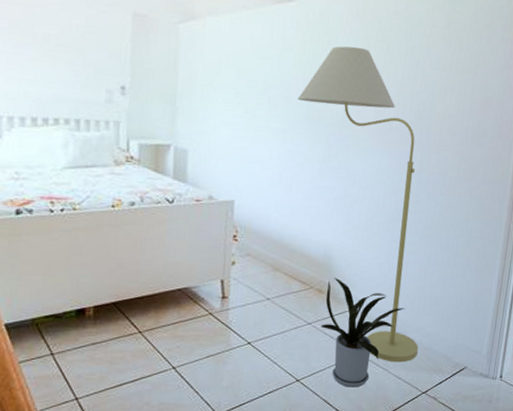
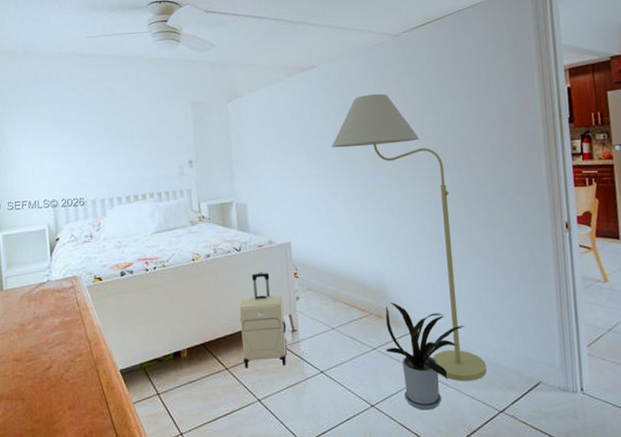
suitcase: none [161,229,216,334] -> present [239,272,288,369]

